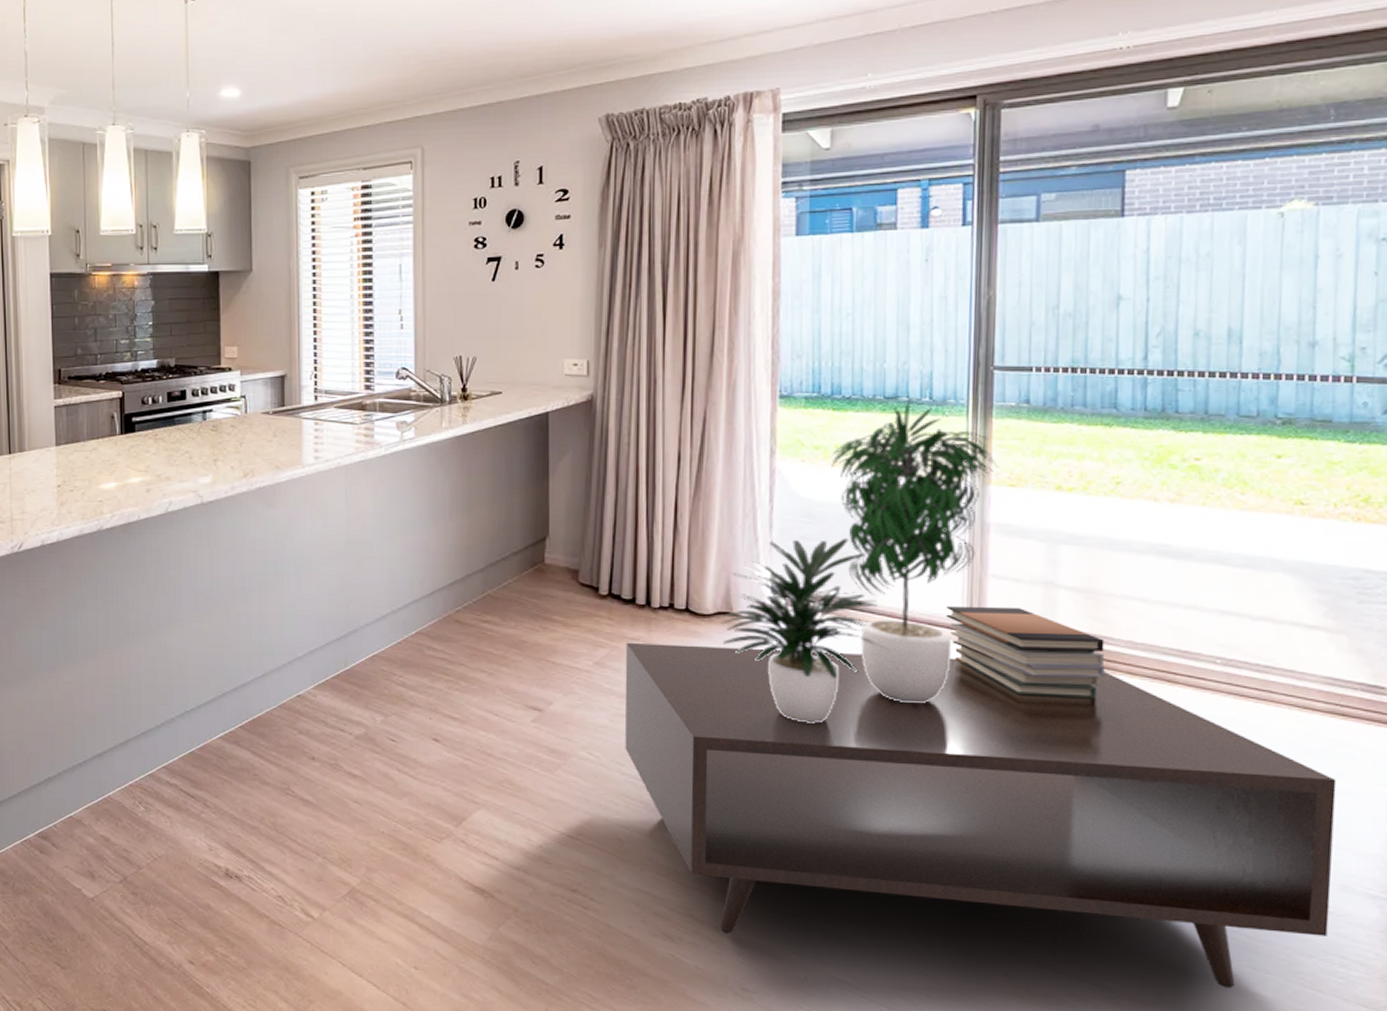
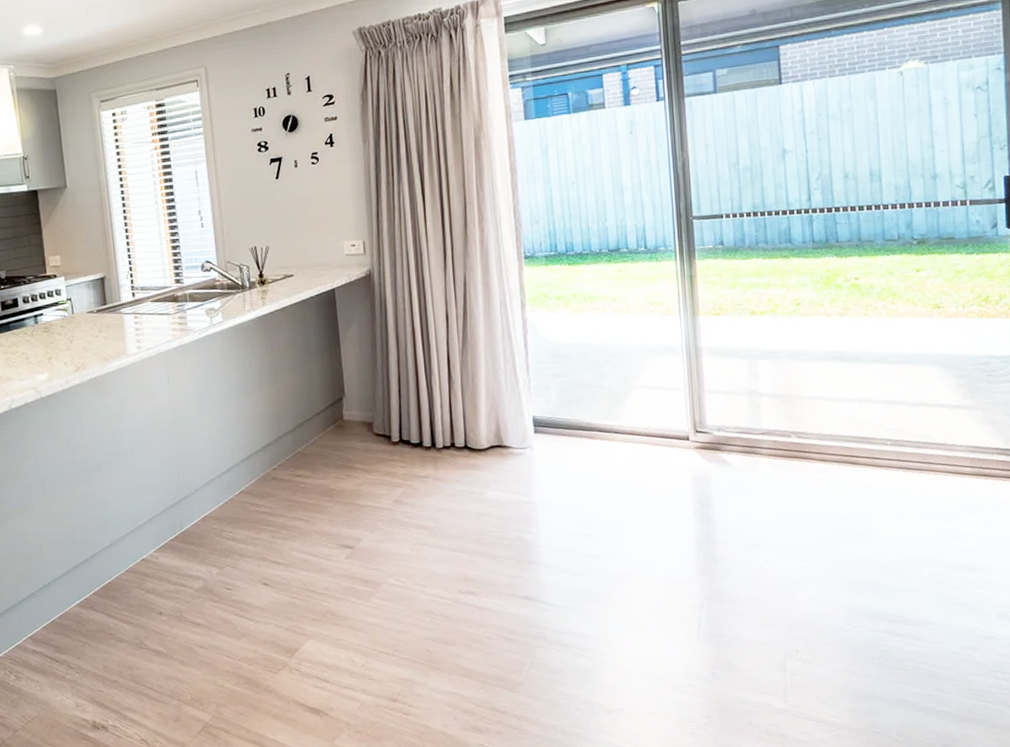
coffee table: present [625,642,1337,989] -> none [418,461,991,720]
potted plant: present [721,399,999,724] -> none [495,250,704,532]
book stack: present [947,607,1105,698] -> none [675,416,803,488]

